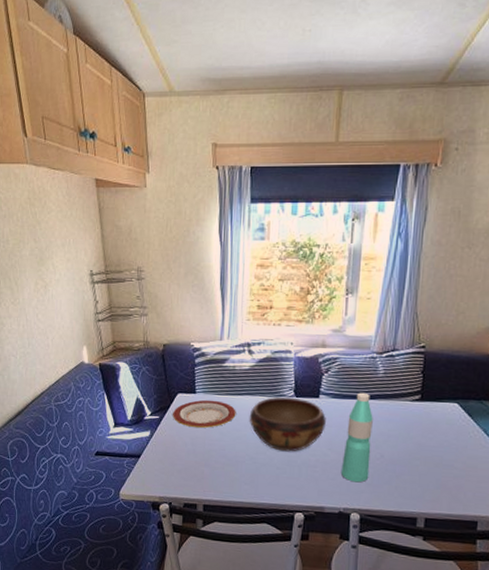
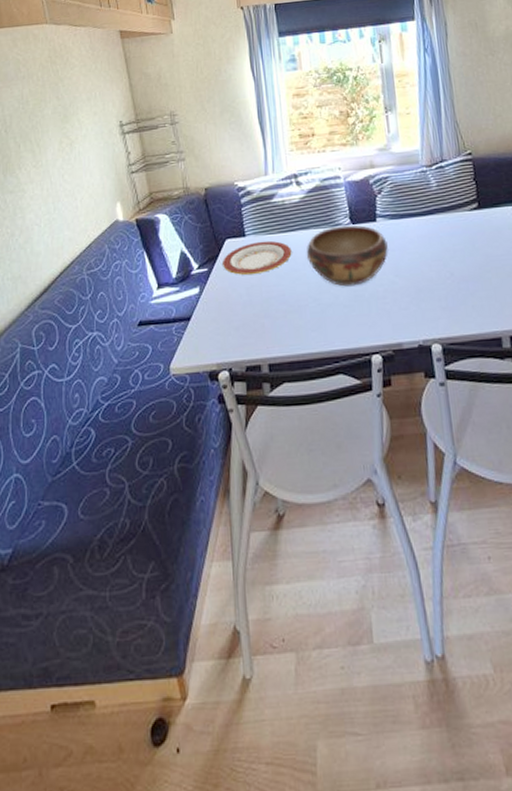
water bottle: present [342,392,373,483] -> none [409,208,443,309]

